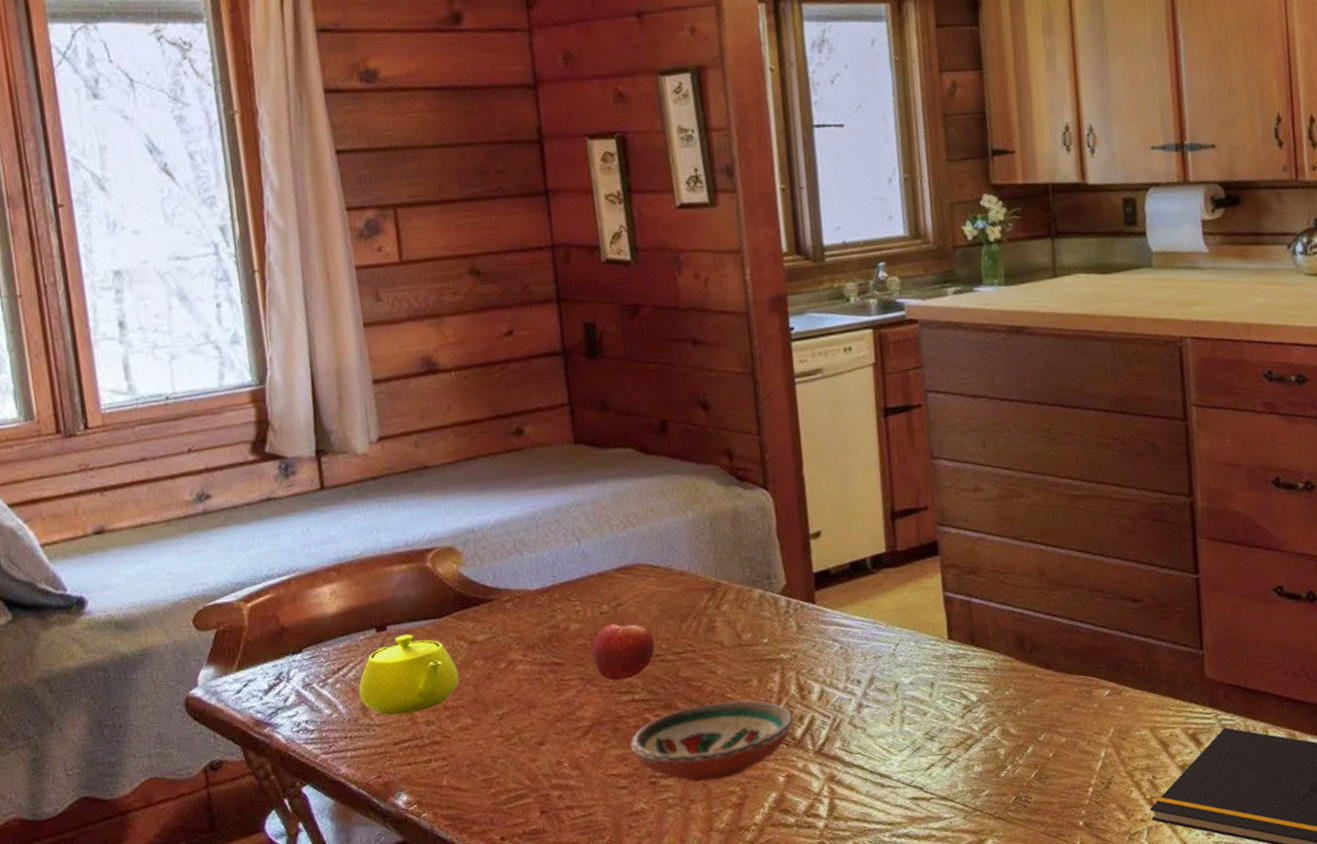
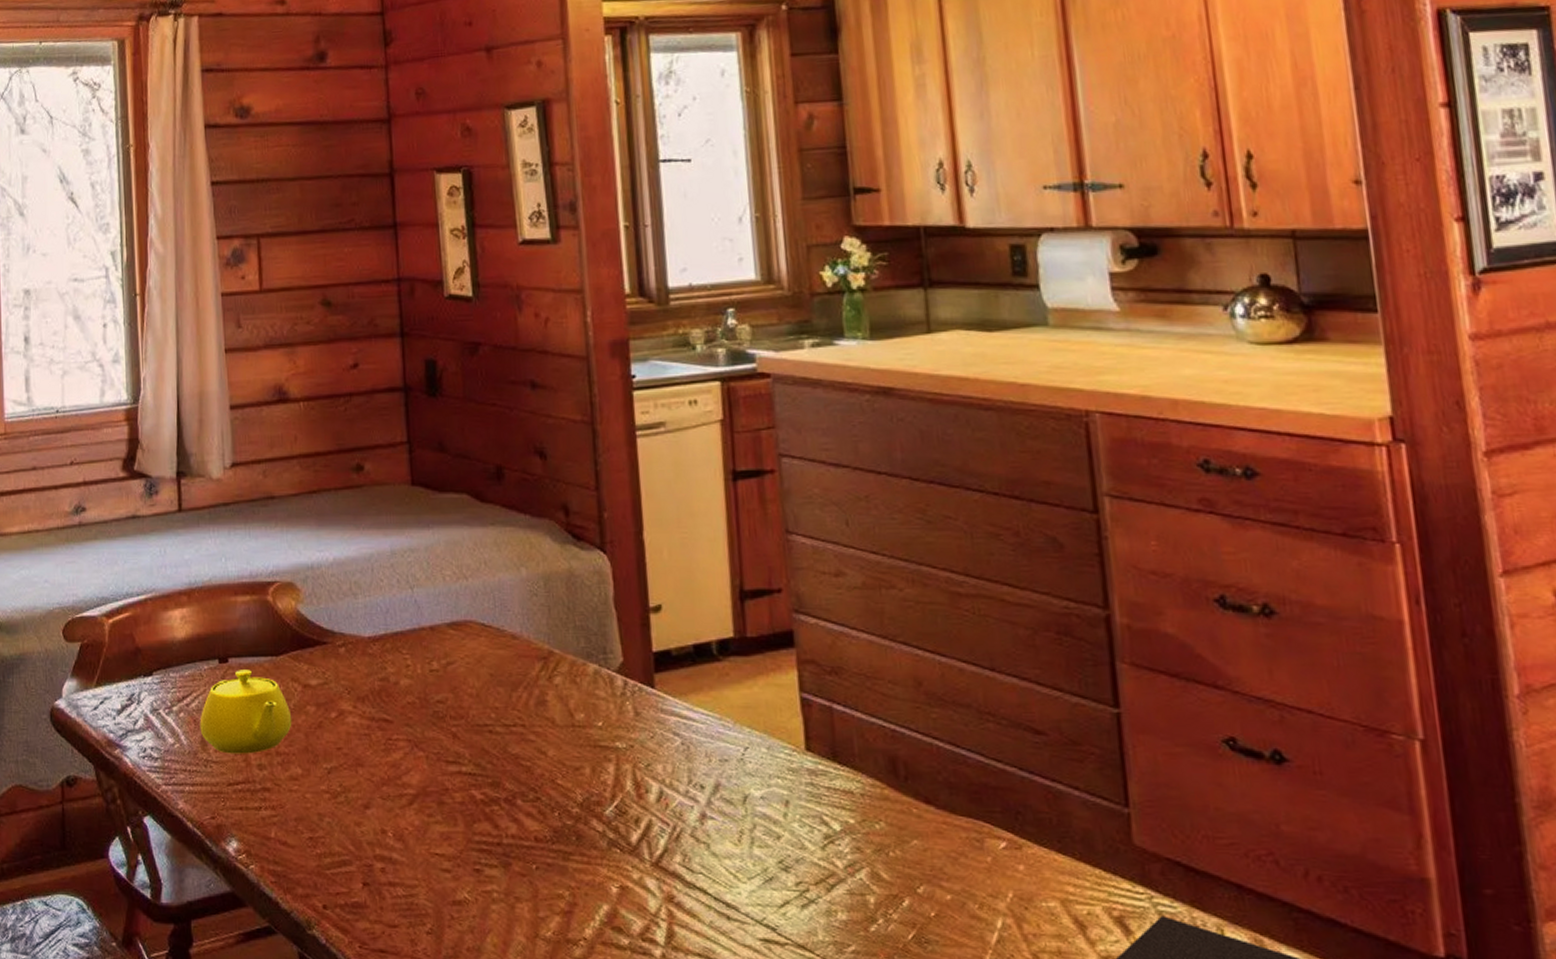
fruit: present [592,621,655,681] -> none [420,682,484,749]
decorative bowl: present [630,699,794,783] -> none [455,787,630,880]

